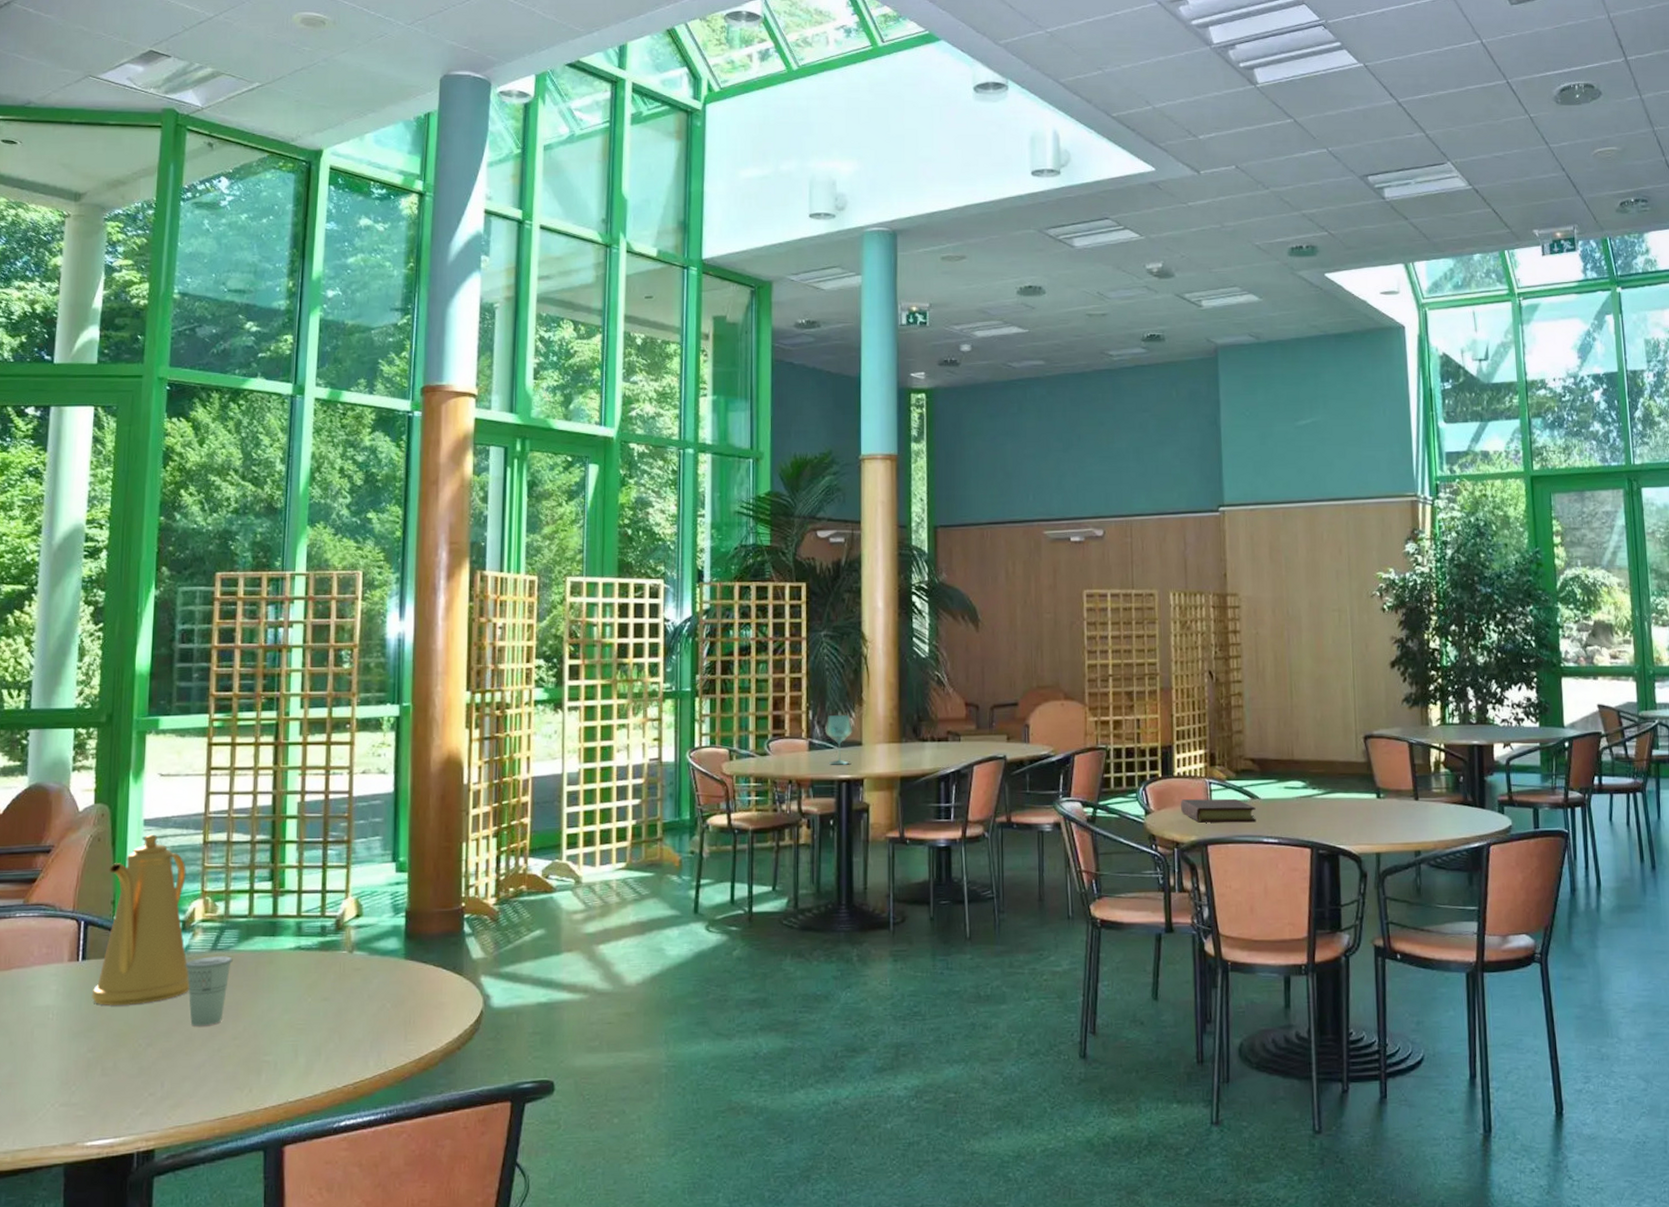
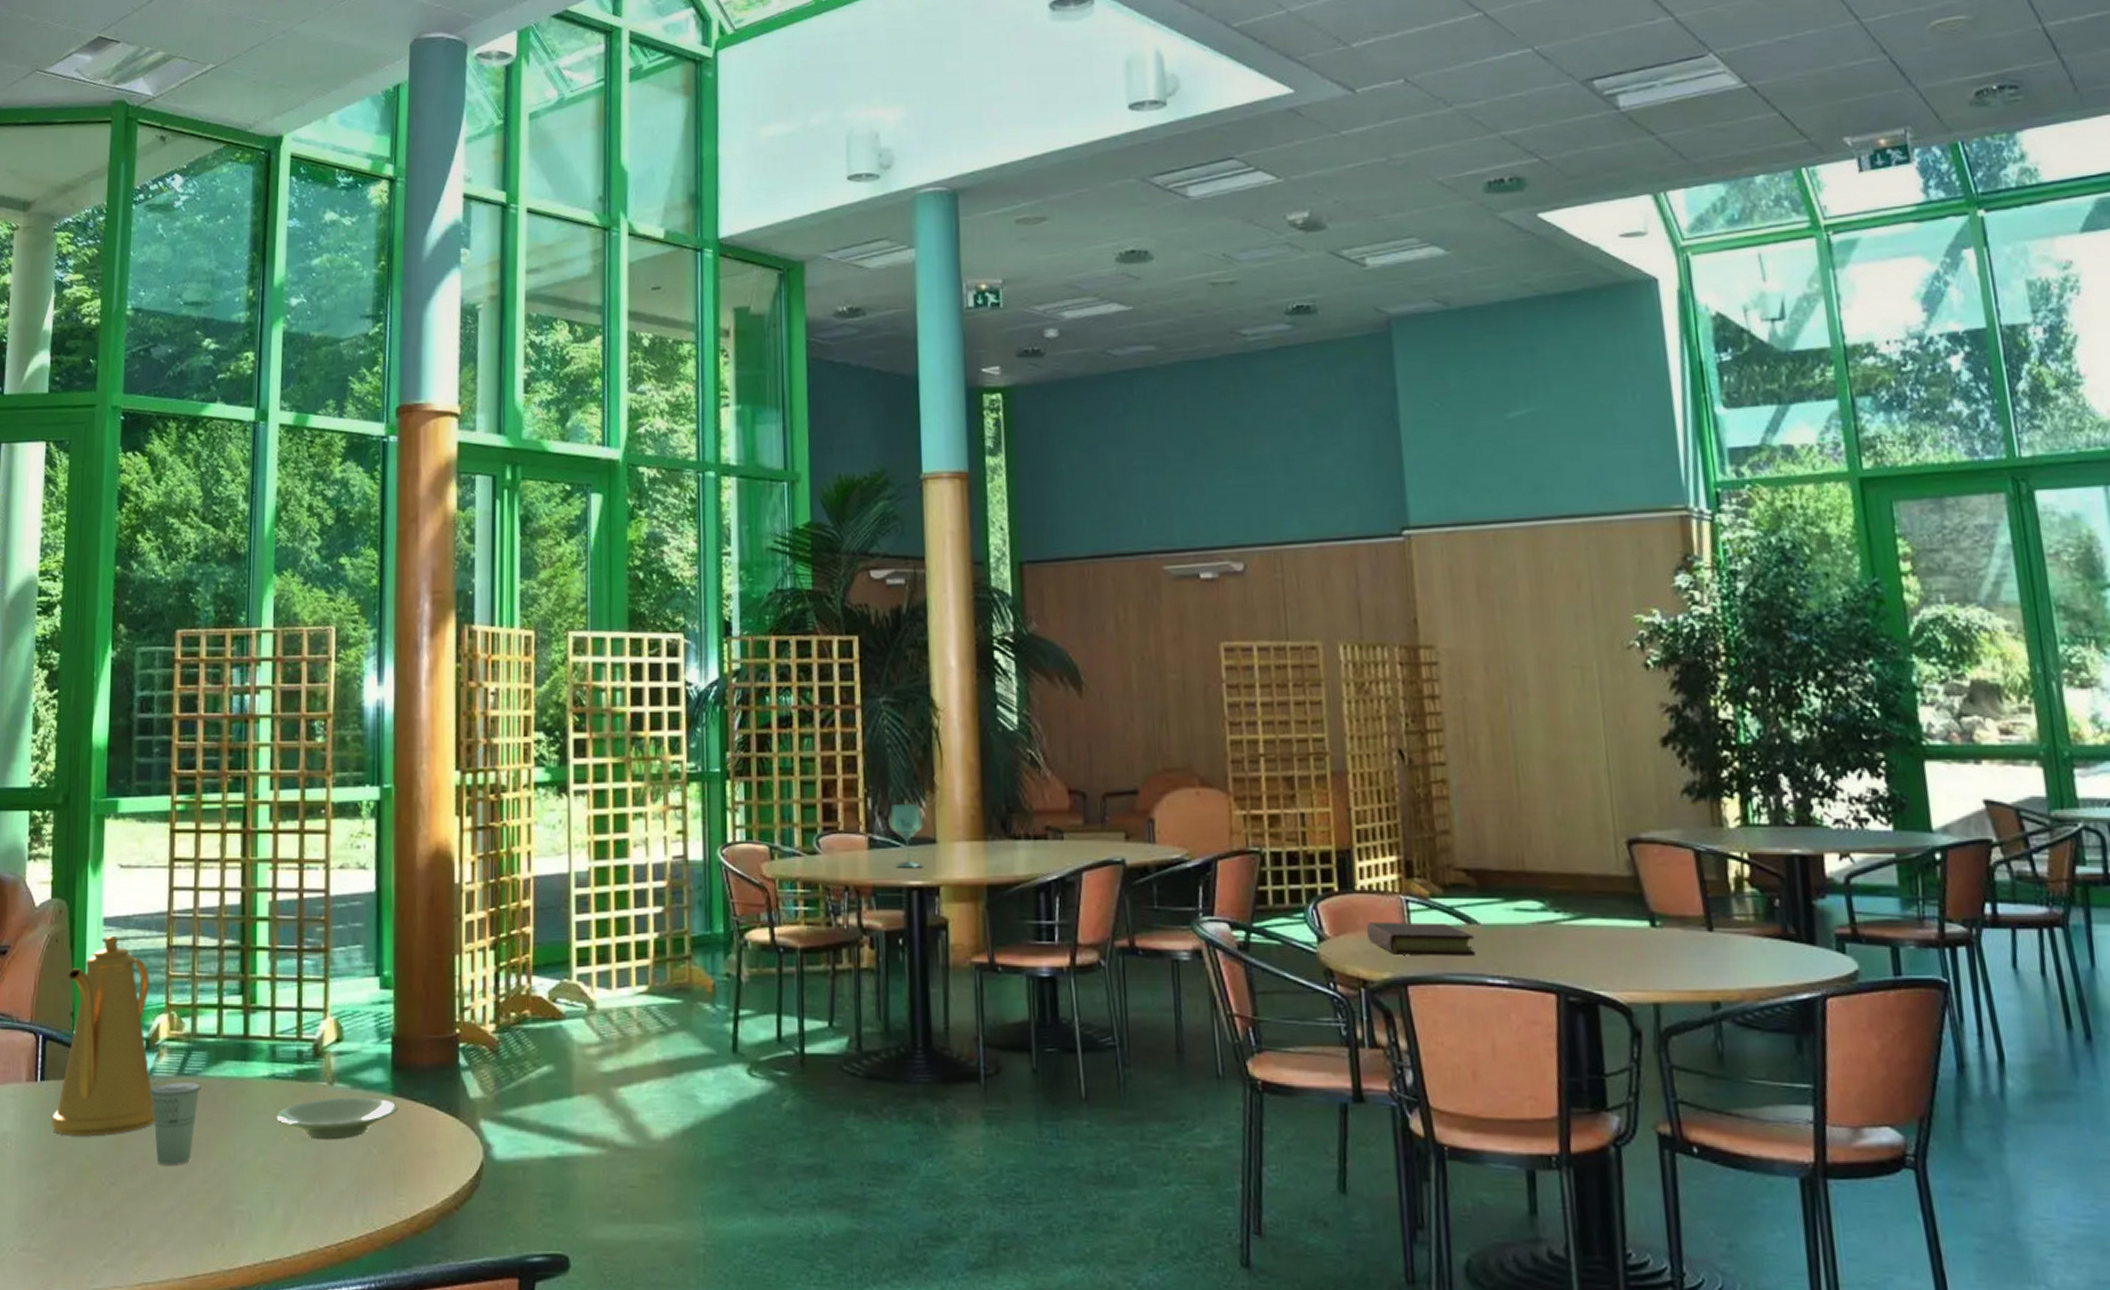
saucer: none [300,961,410,999] -> present [276,1097,399,1140]

